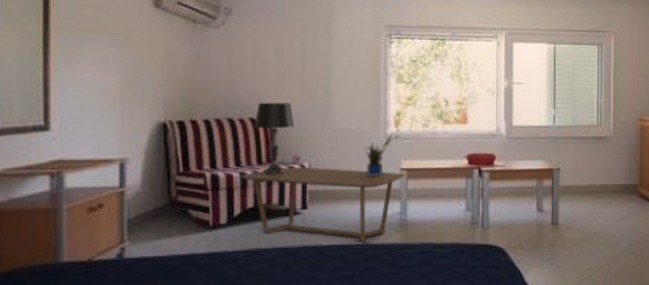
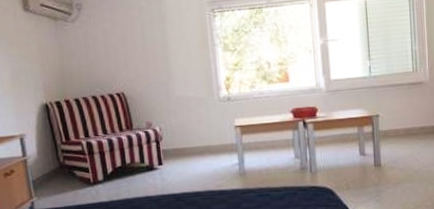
coffee table: present [241,167,406,245] -> none [108,129,240,192]
table lamp: present [254,102,295,175] -> none [112,78,144,139]
potted plant: present [364,135,392,177] -> none [202,98,225,135]

